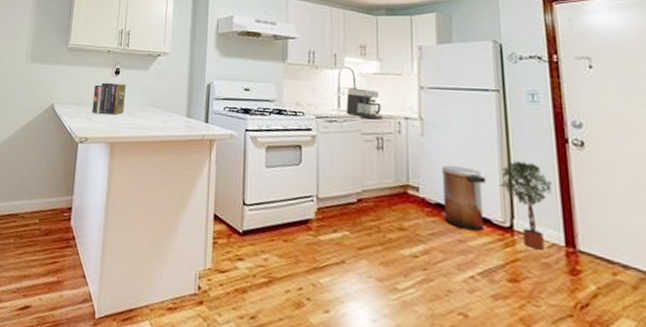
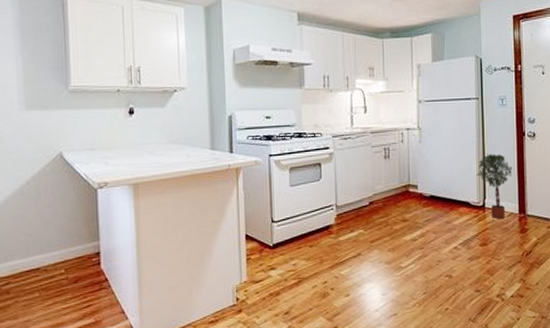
books: present [91,82,126,115] -> none [106,123,144,157]
coffee maker: present [346,88,383,120] -> none [358,106,389,133]
pedal bin: present [441,166,485,232] -> none [434,164,467,213]

